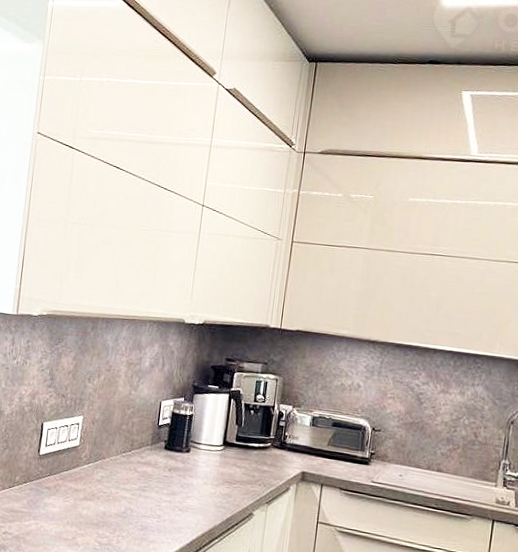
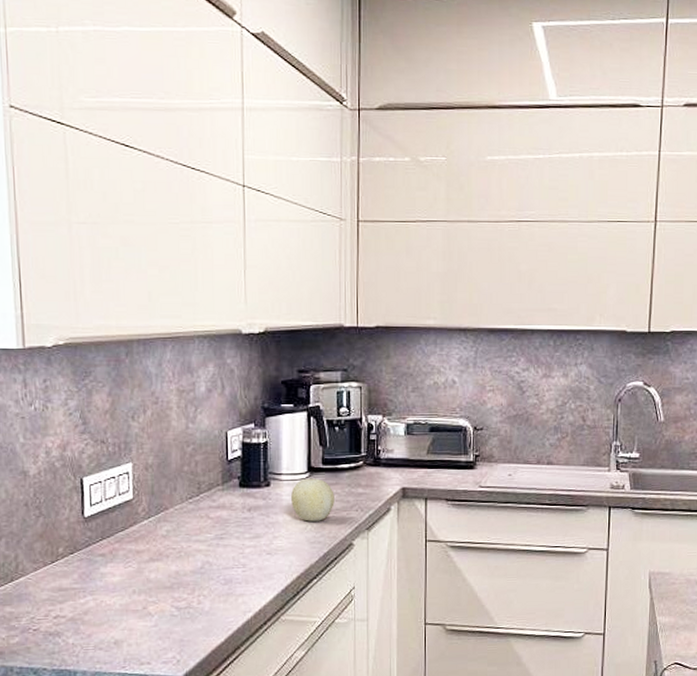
fruit: none [205,450,243,489] -> present [291,478,335,522]

